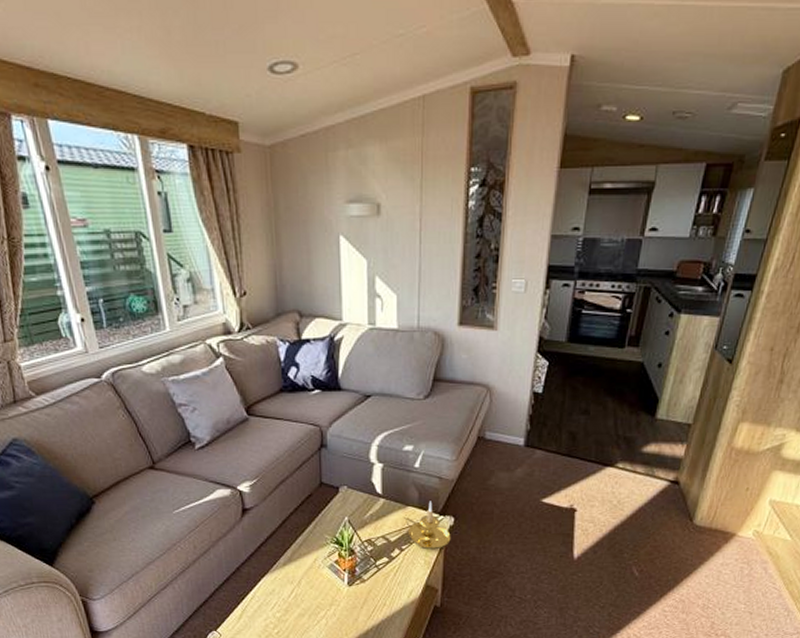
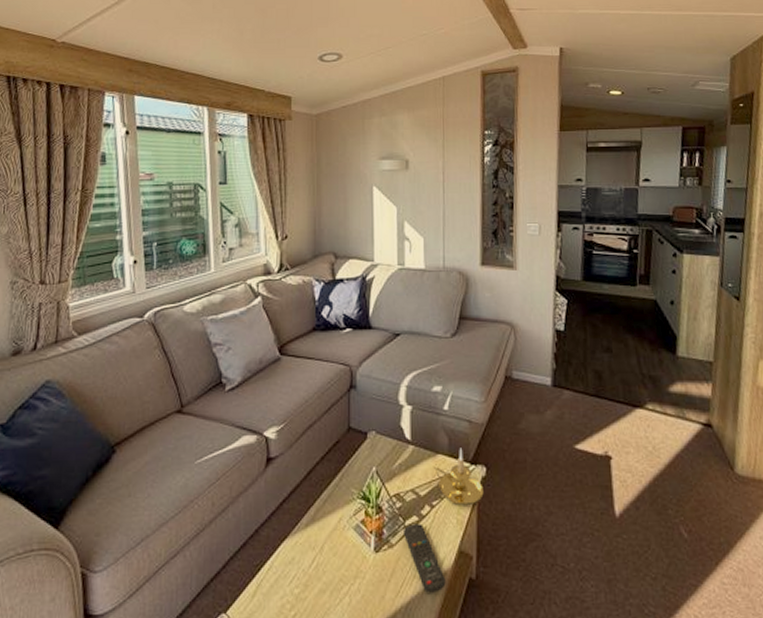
remote control: none [375,564,413,617] -> present [404,524,446,593]

